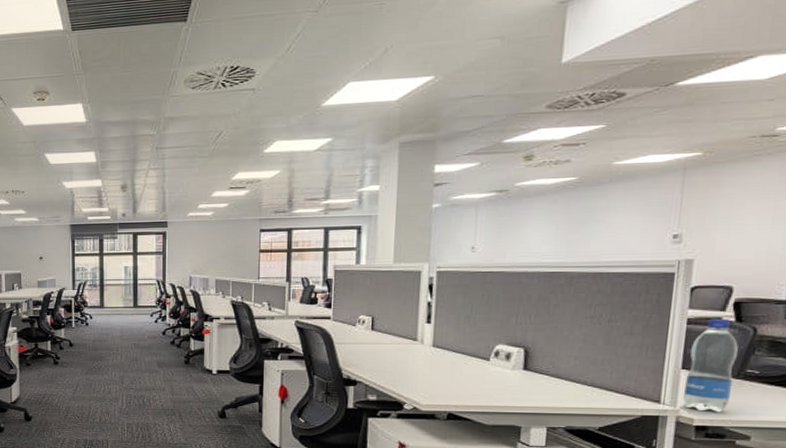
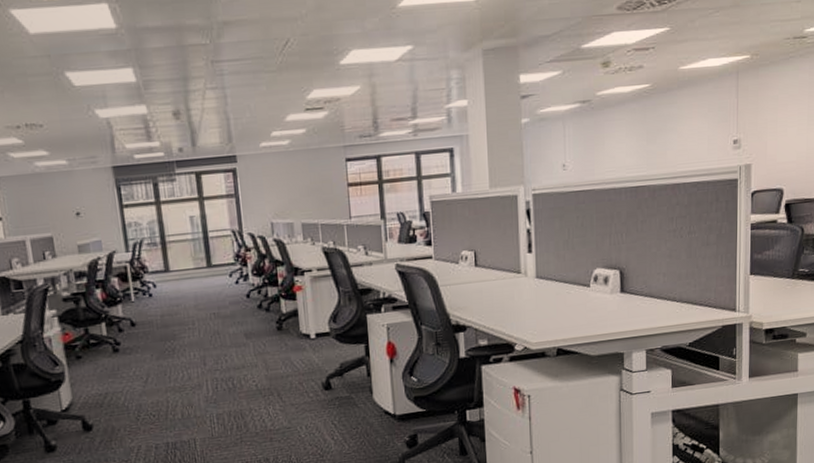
bottle: present [683,318,738,412] -> none [754,221,791,314]

